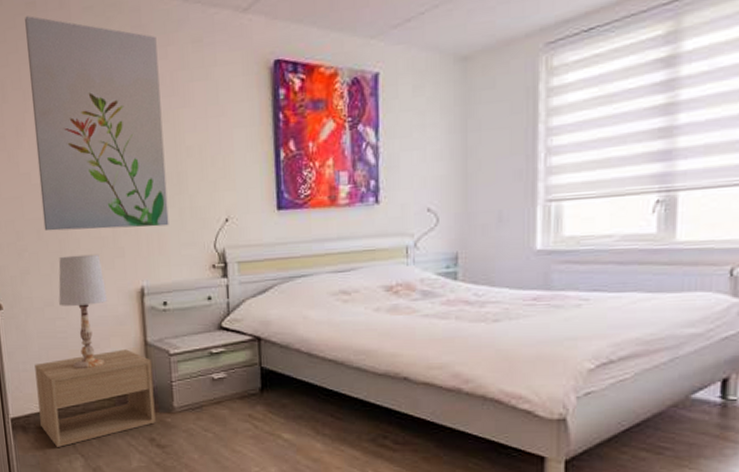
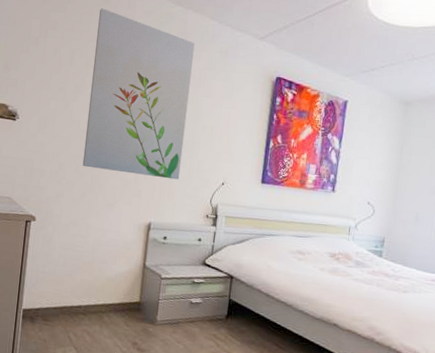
nightstand: present [34,349,156,447] -> none [46,268,146,339]
table lamp: present [58,254,107,370] -> none [82,188,122,279]

